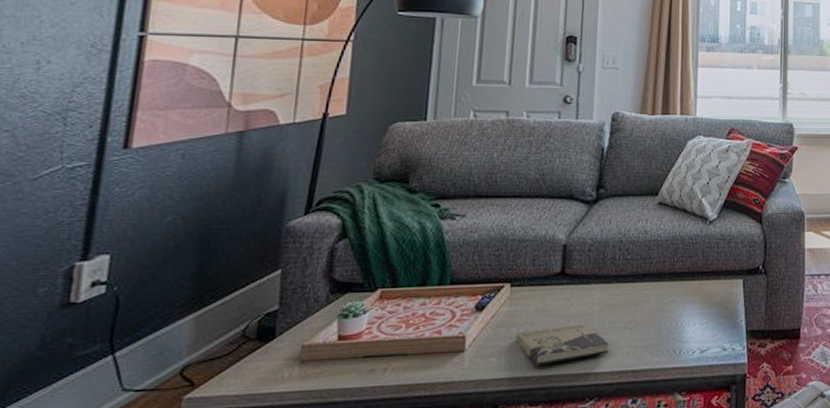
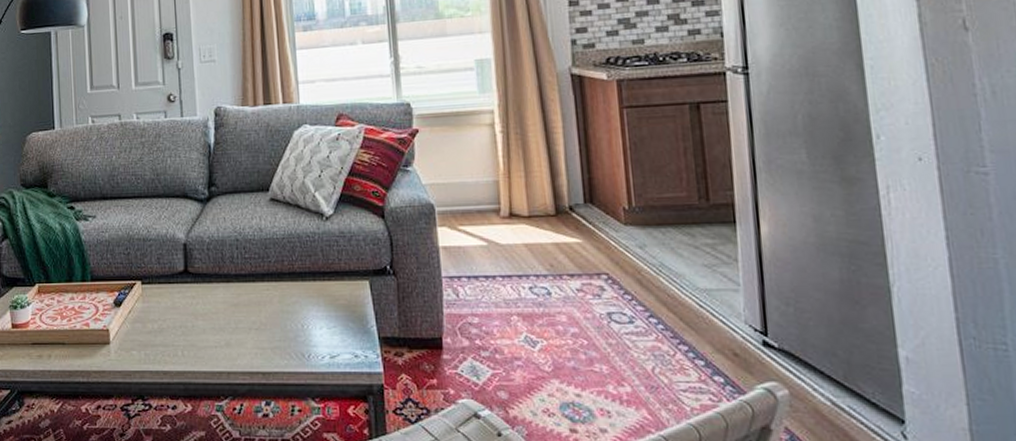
book: present [516,323,609,366] -> none [151,322,237,361]

